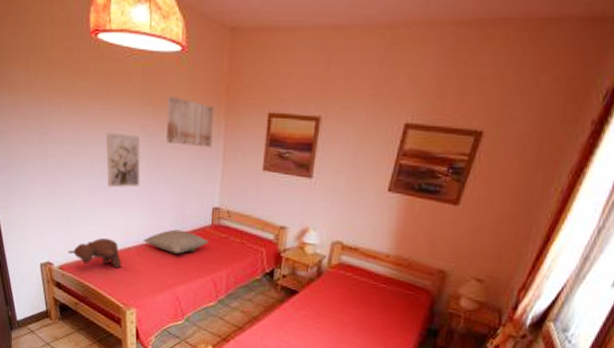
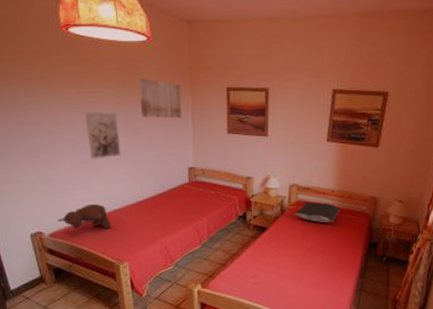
pillow: present [143,229,209,254] -> none [129,189,188,210]
pillow: none [333,265,396,295] -> present [294,201,342,222]

